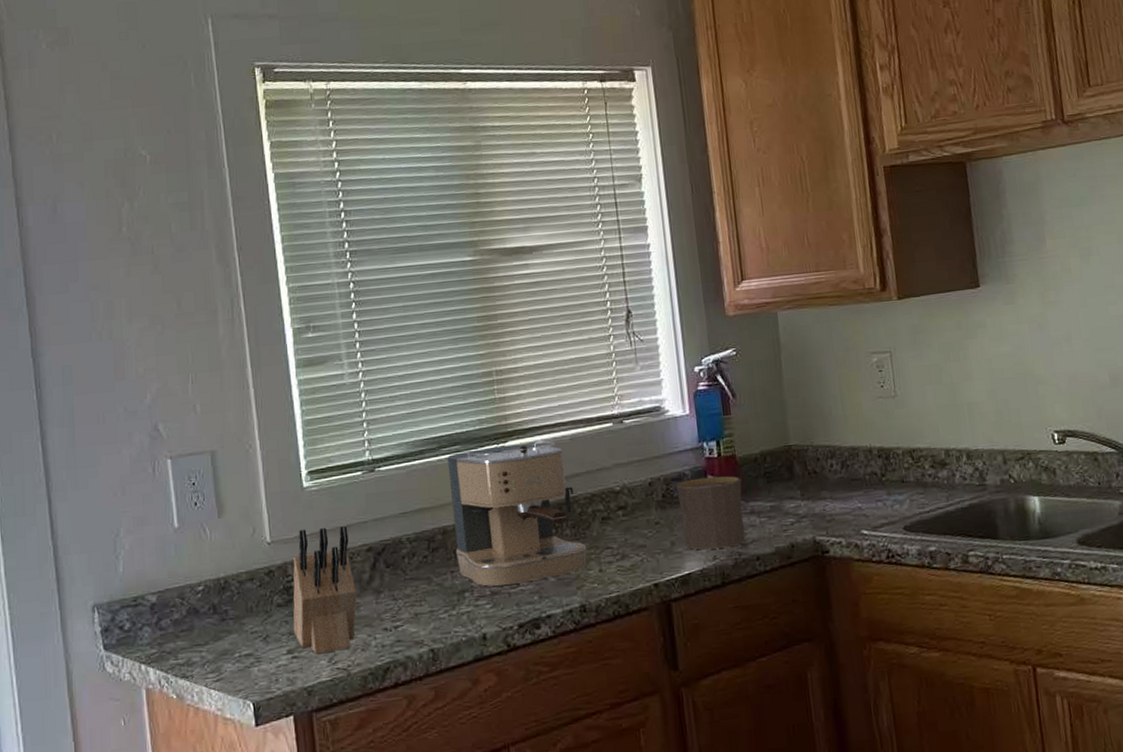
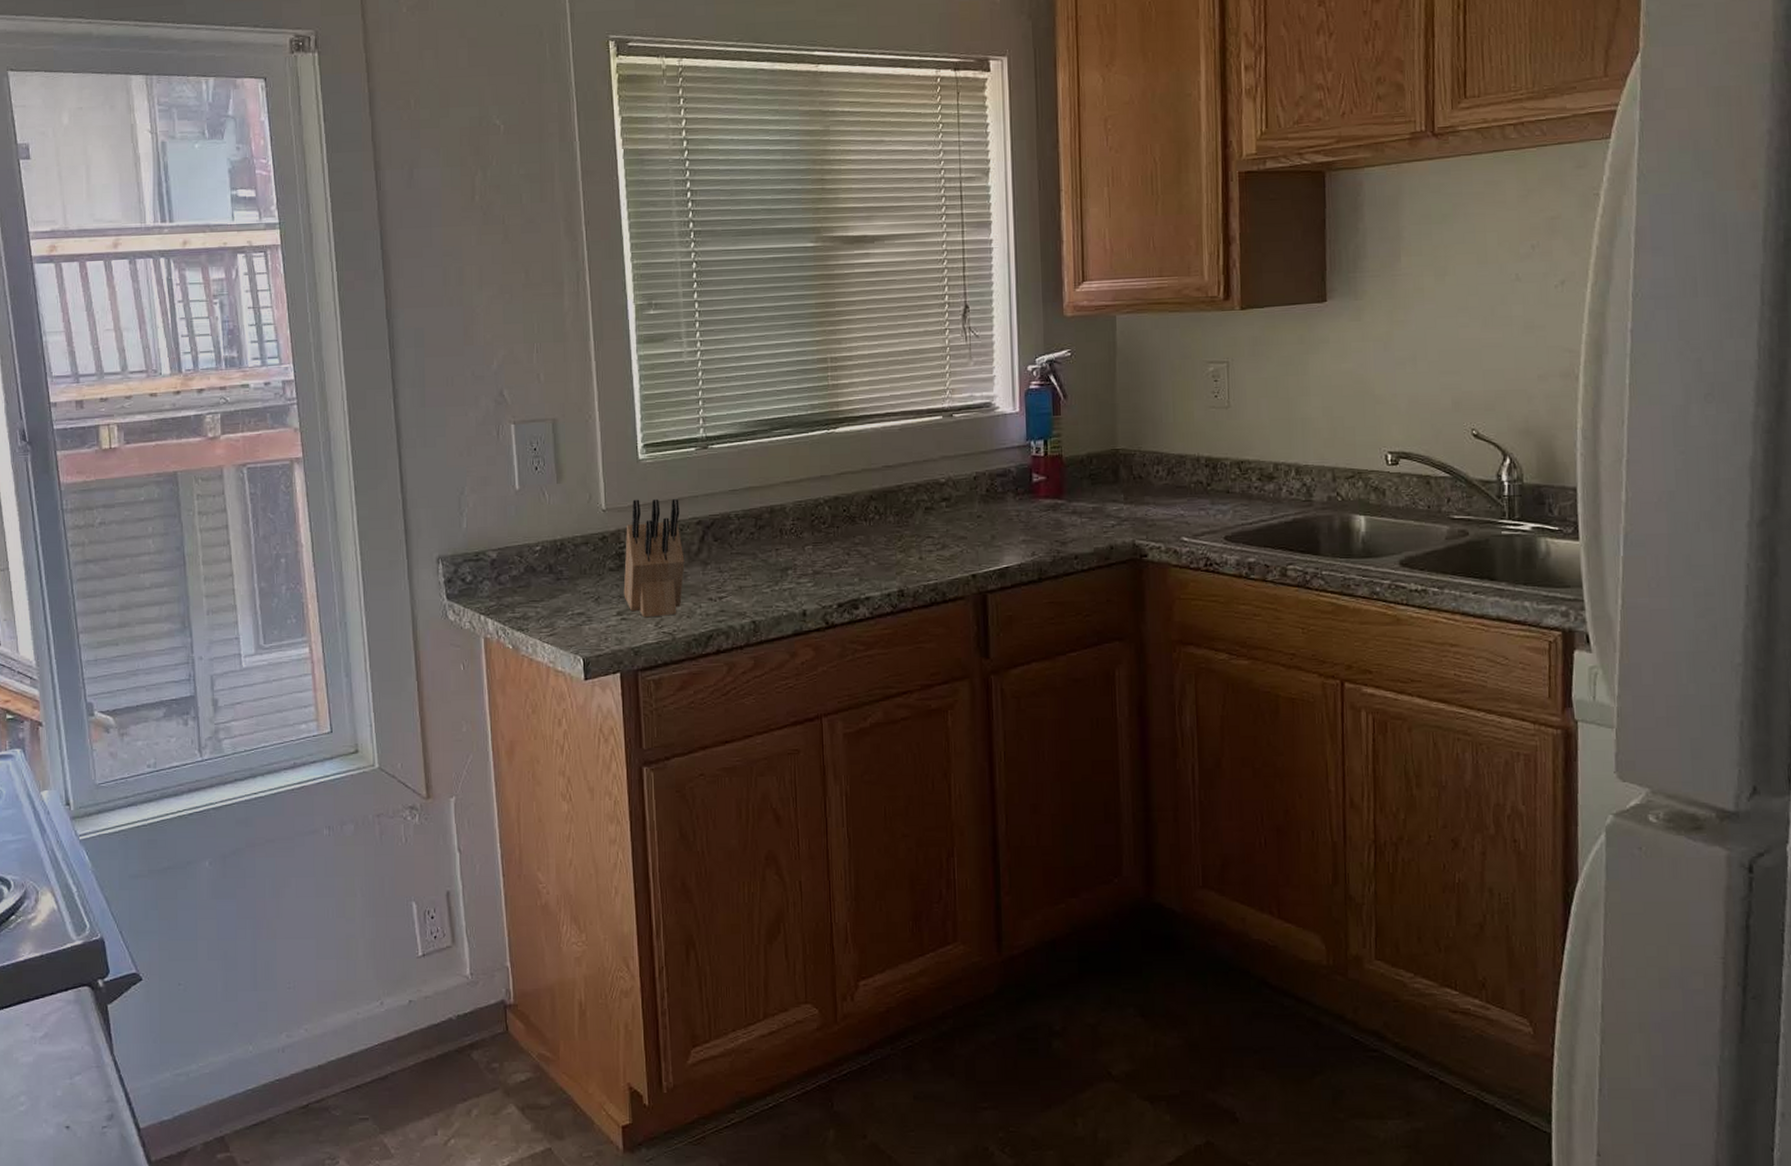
coffee maker: present [447,440,587,587] -> none [778,429,909,566]
cup: present [676,476,746,550] -> none [1000,474,1066,545]

